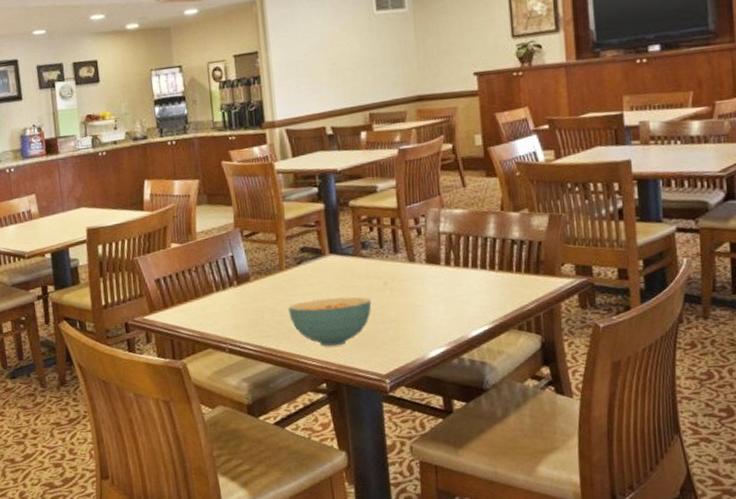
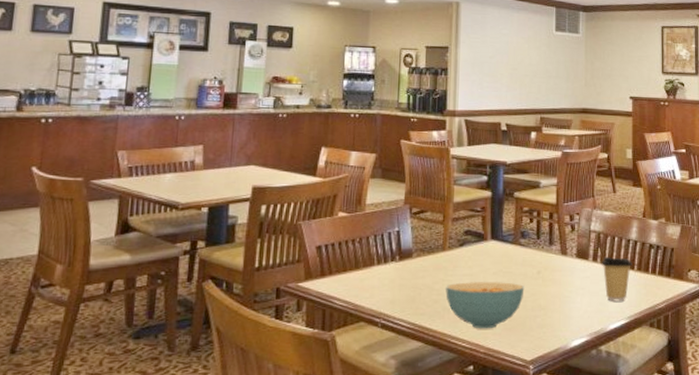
coffee cup: none [455,258,492,307] -> present [601,256,632,302]

